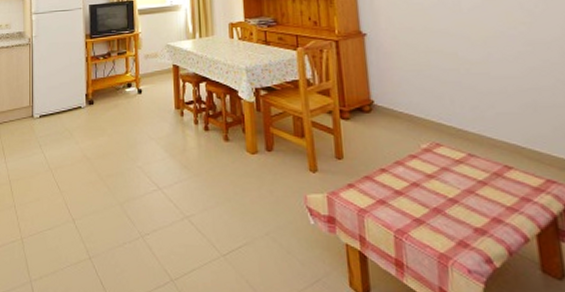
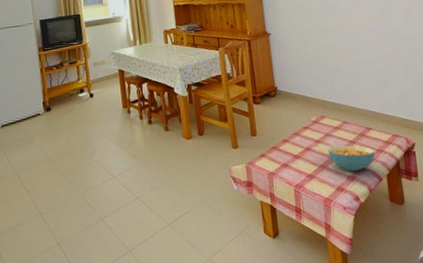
cereal bowl: none [445,186,519,224] -> present [328,145,376,172]

